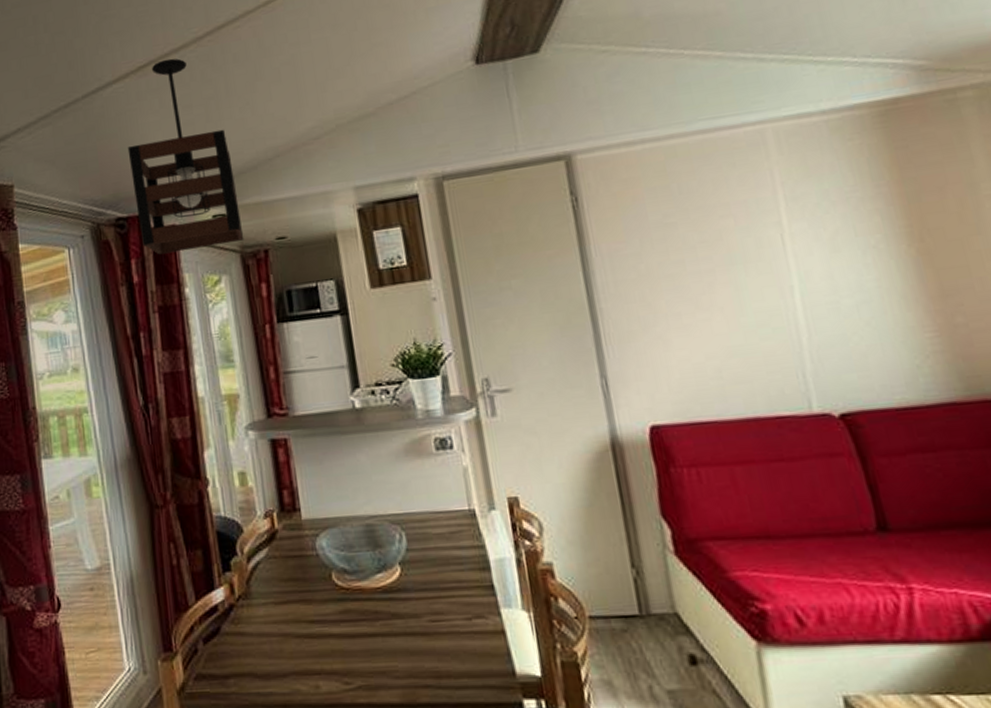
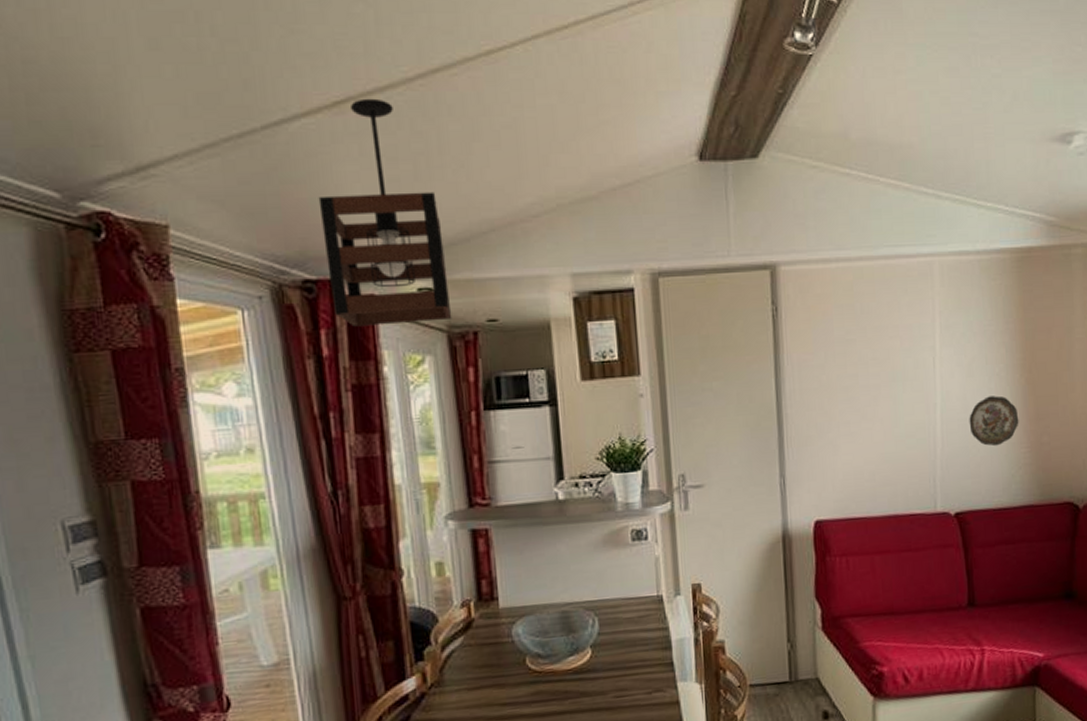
decorative plate: none [841,271,917,332] -> present [969,395,1019,447]

